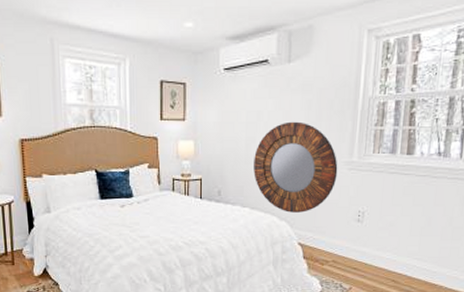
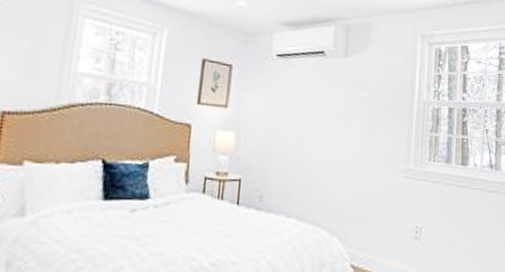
home mirror: present [253,121,338,213] -> none [303,119,394,227]

